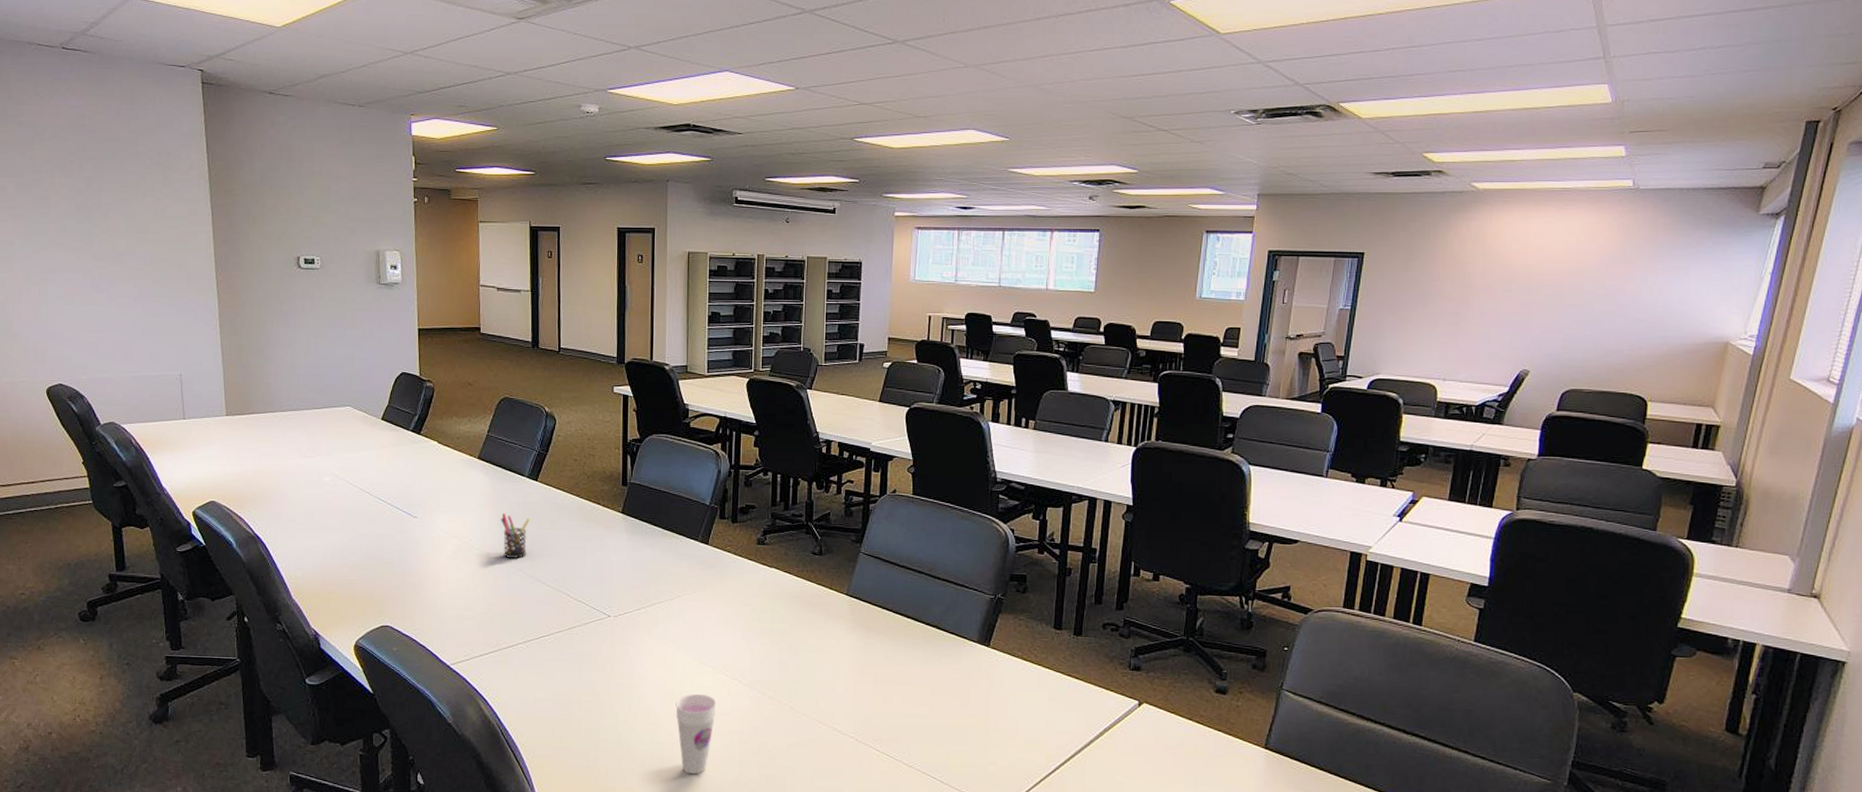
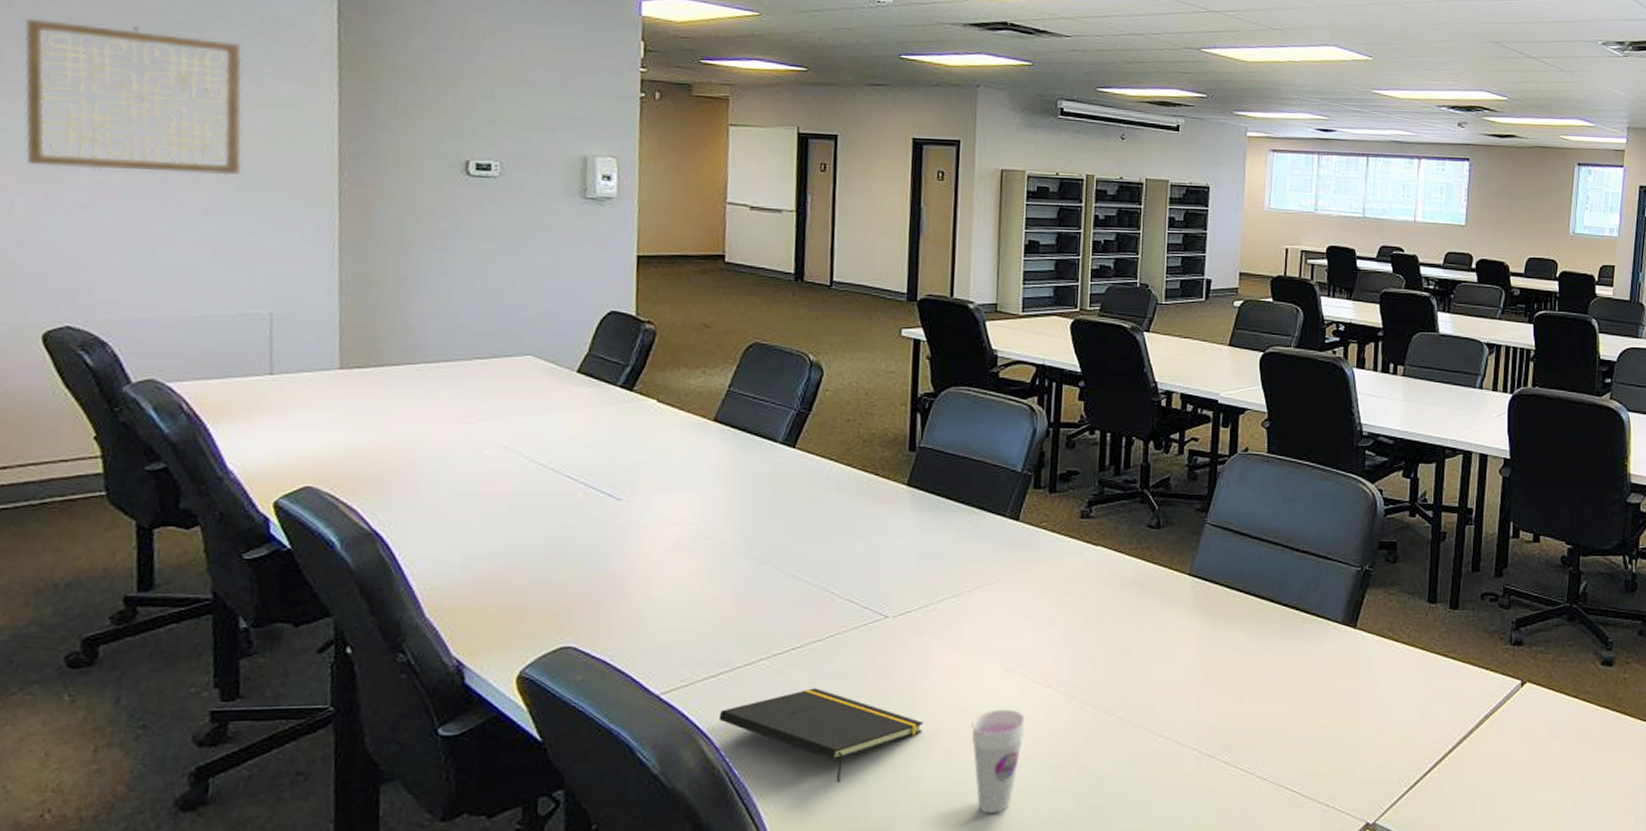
wall art: none [16,161,154,273] -> present [24,18,242,176]
notepad: none [491,667,640,741] -> present [718,688,924,783]
pen holder: present [500,513,530,559] -> none [741,491,782,550]

